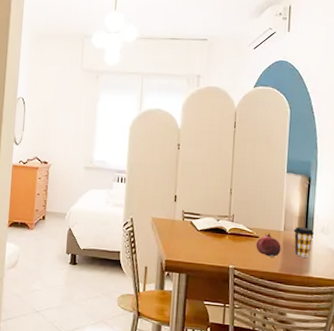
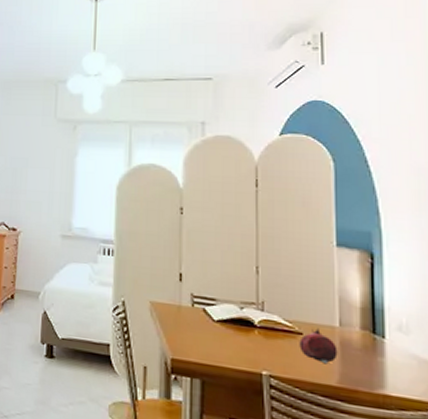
coffee cup: present [293,227,314,258] -> none [354,322,386,367]

